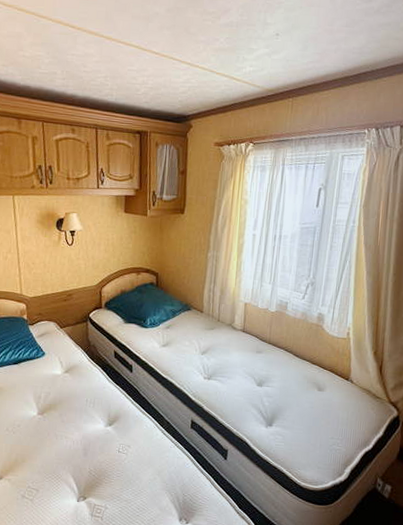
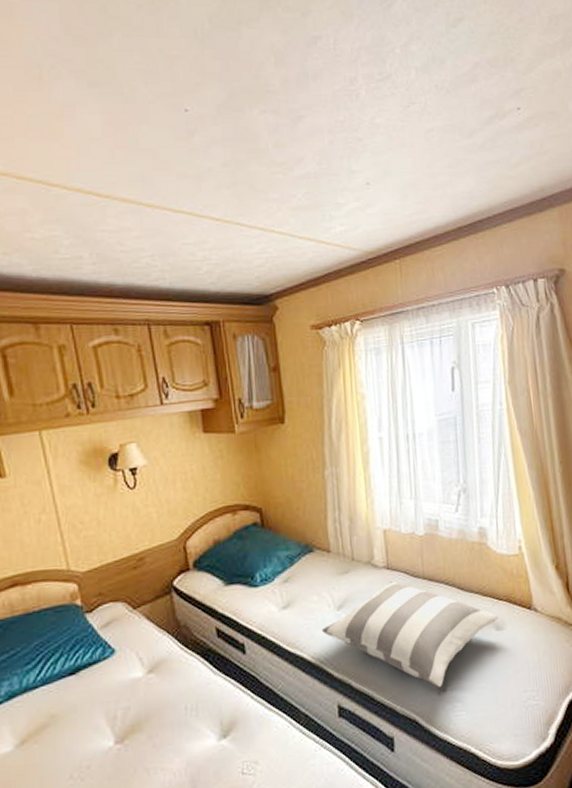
pillow: none [188,341,322,422] -> present [322,581,498,687]

